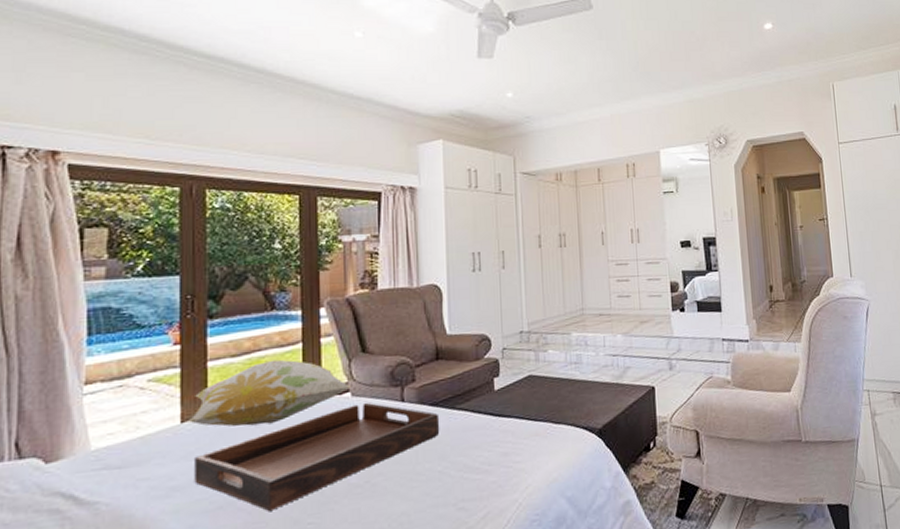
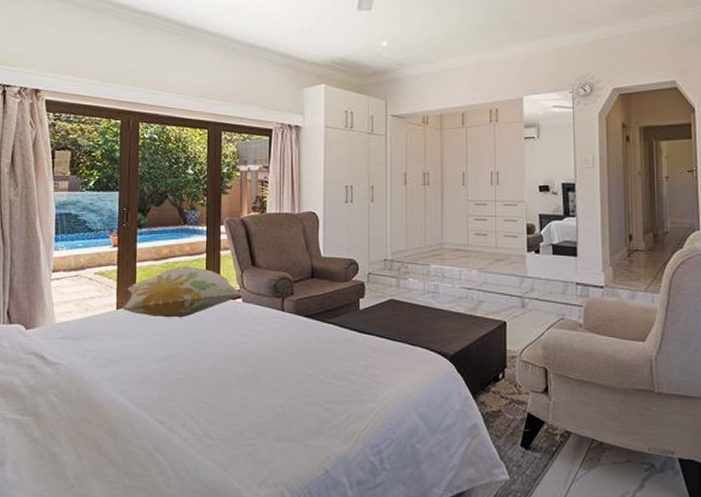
serving tray: present [194,402,440,511] -> none [125,308,313,388]

